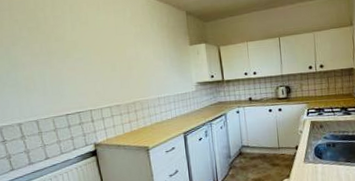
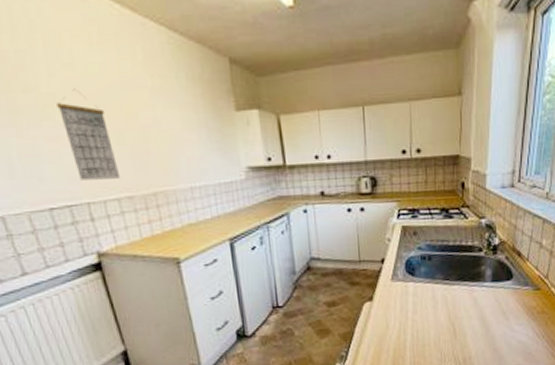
calendar: none [75,37,113,95] -> present [56,88,121,181]

